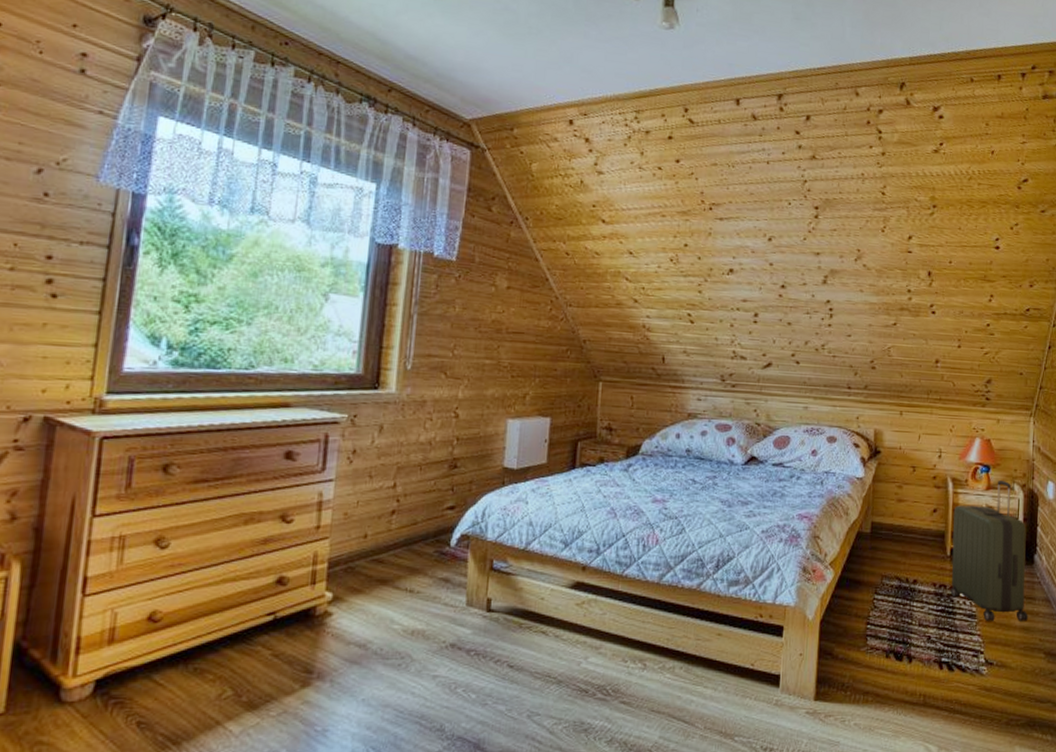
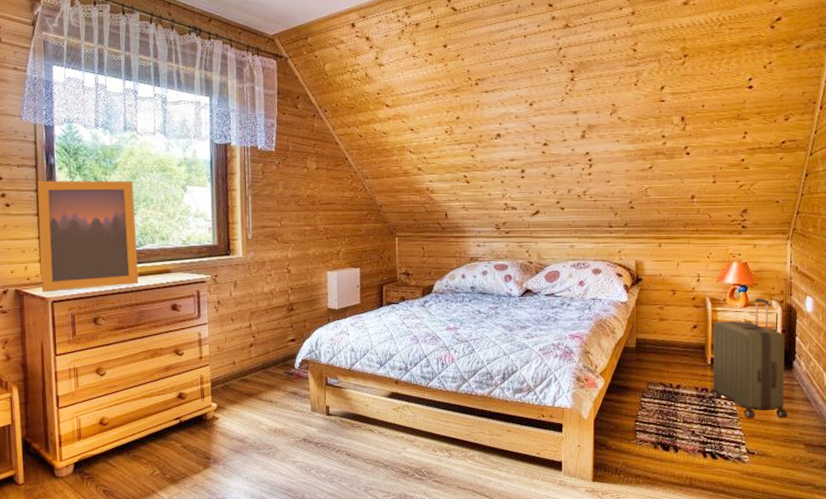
picture frame: none [88,265,254,424] -> present [37,180,139,292]

